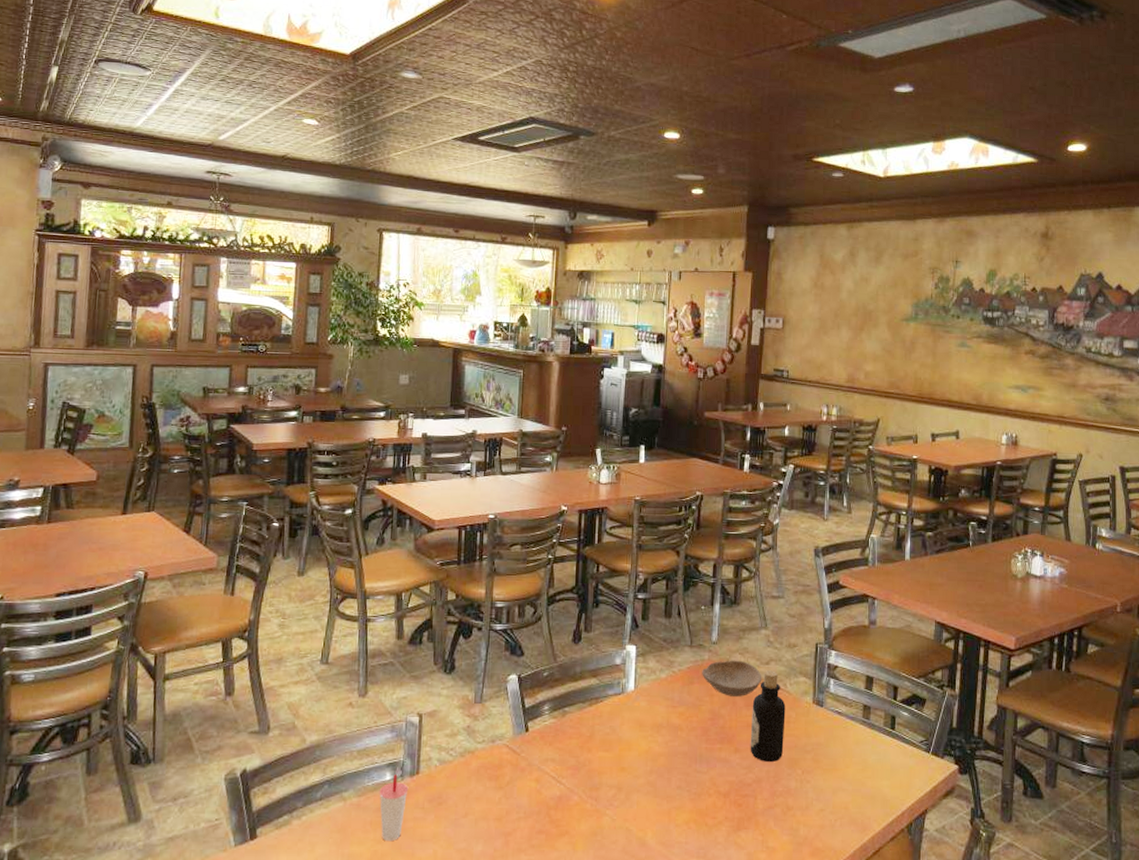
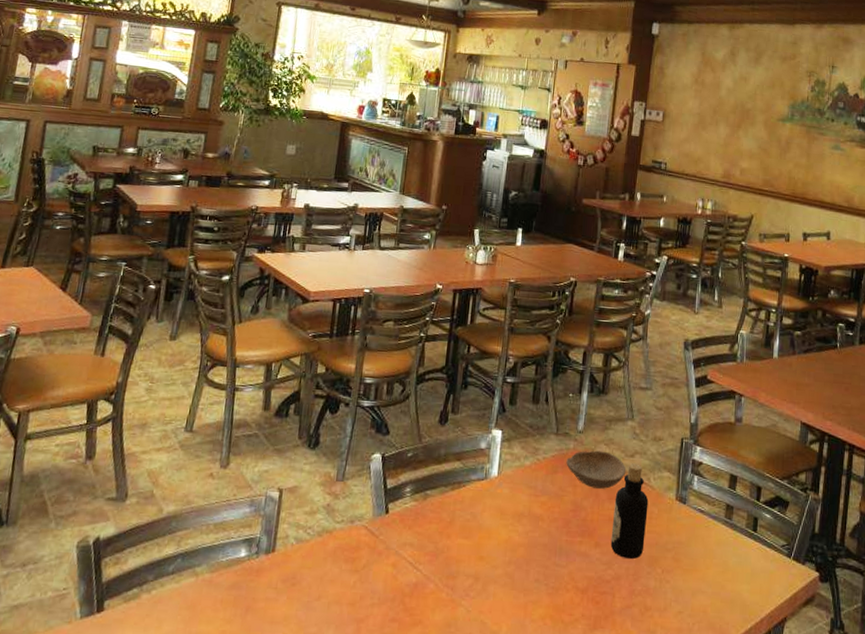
cup: present [379,774,409,840] -> none [231,551,263,621]

